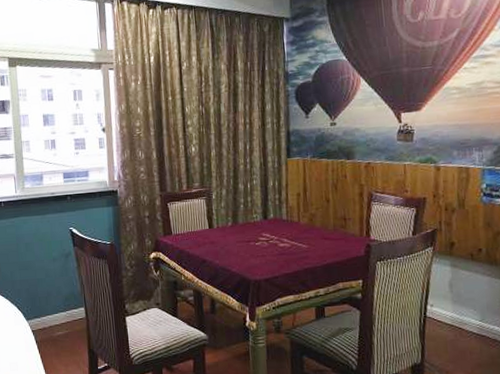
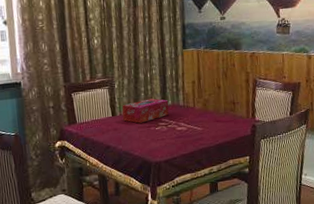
tissue box: none [219,211,271,237] -> present [122,98,169,124]

